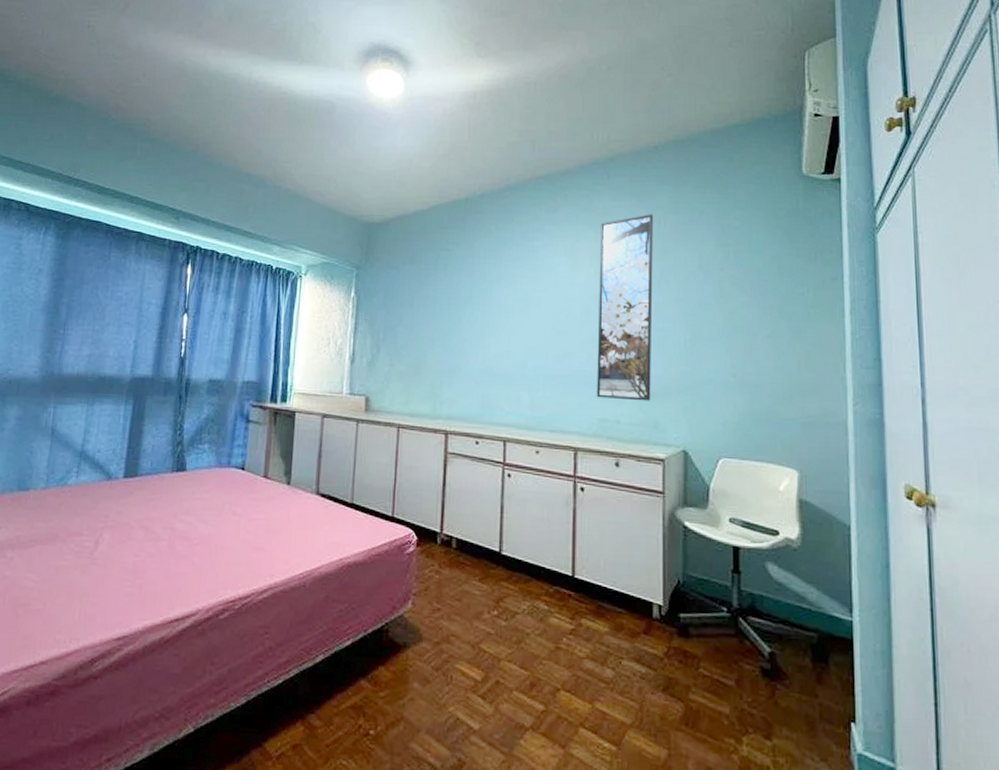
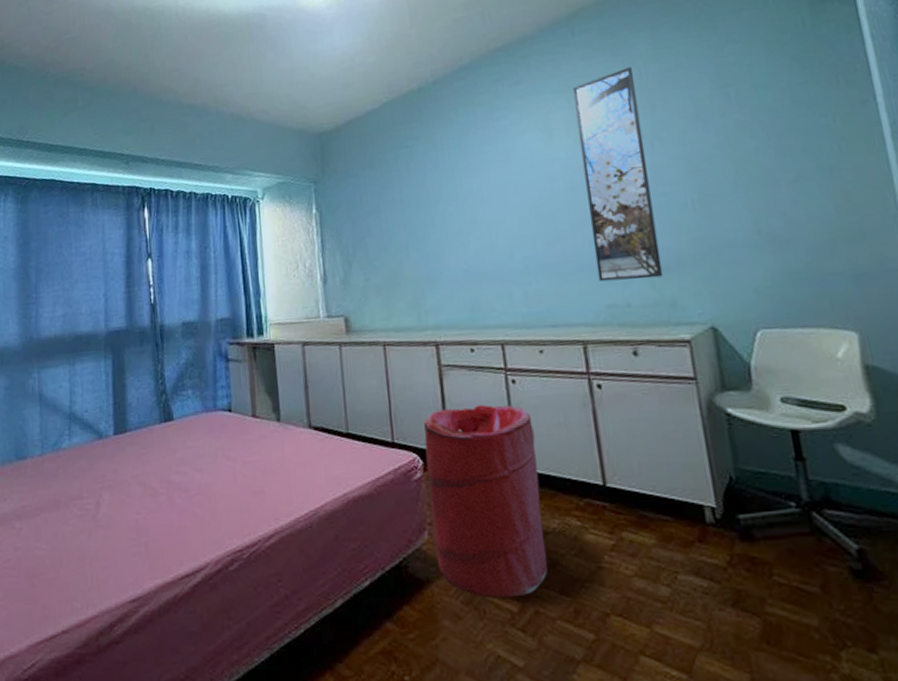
laundry hamper: none [416,492,520,668] -> present [424,404,548,598]

